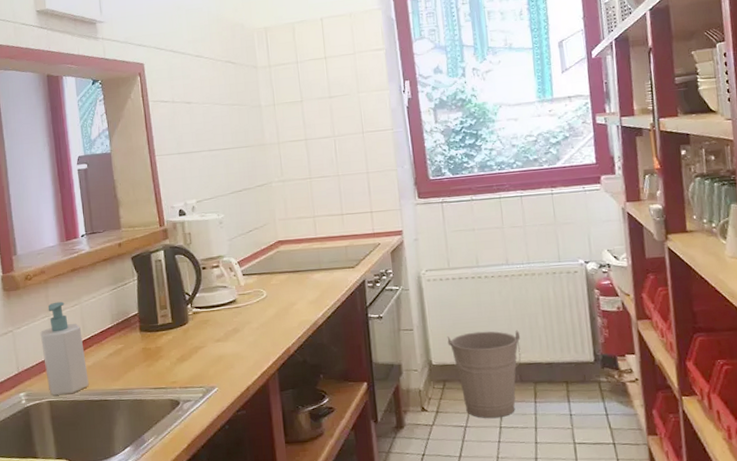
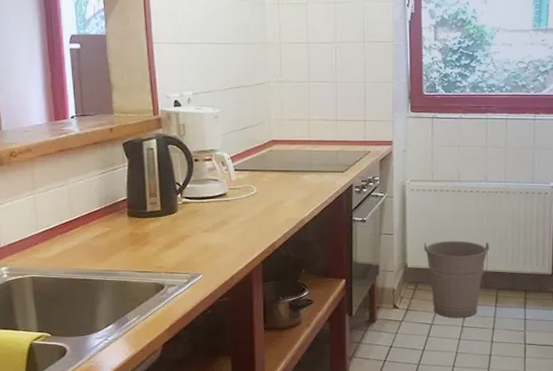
soap bottle: present [40,301,89,396] -> none [24,181,73,272]

